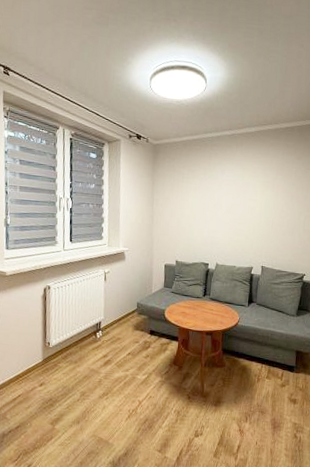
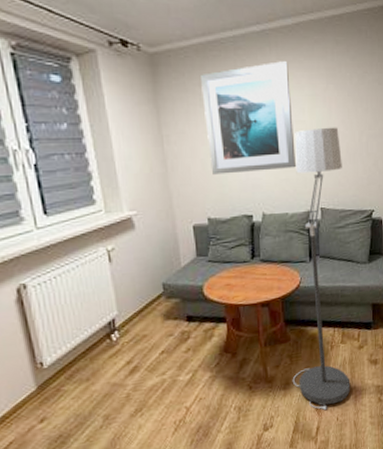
wall art: none [183,156,249,233] -> present [201,61,296,175]
floor lamp: none [222,206,283,432] -> present [292,127,351,410]

